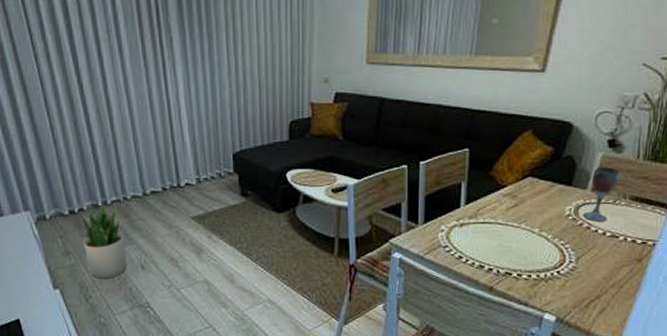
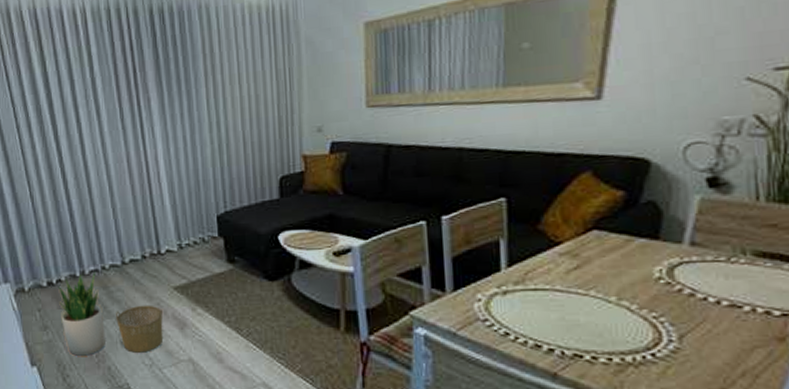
basket: none [137,233,182,276] -> present [116,305,164,353]
cup: present [582,167,620,222] -> none [680,213,733,286]

